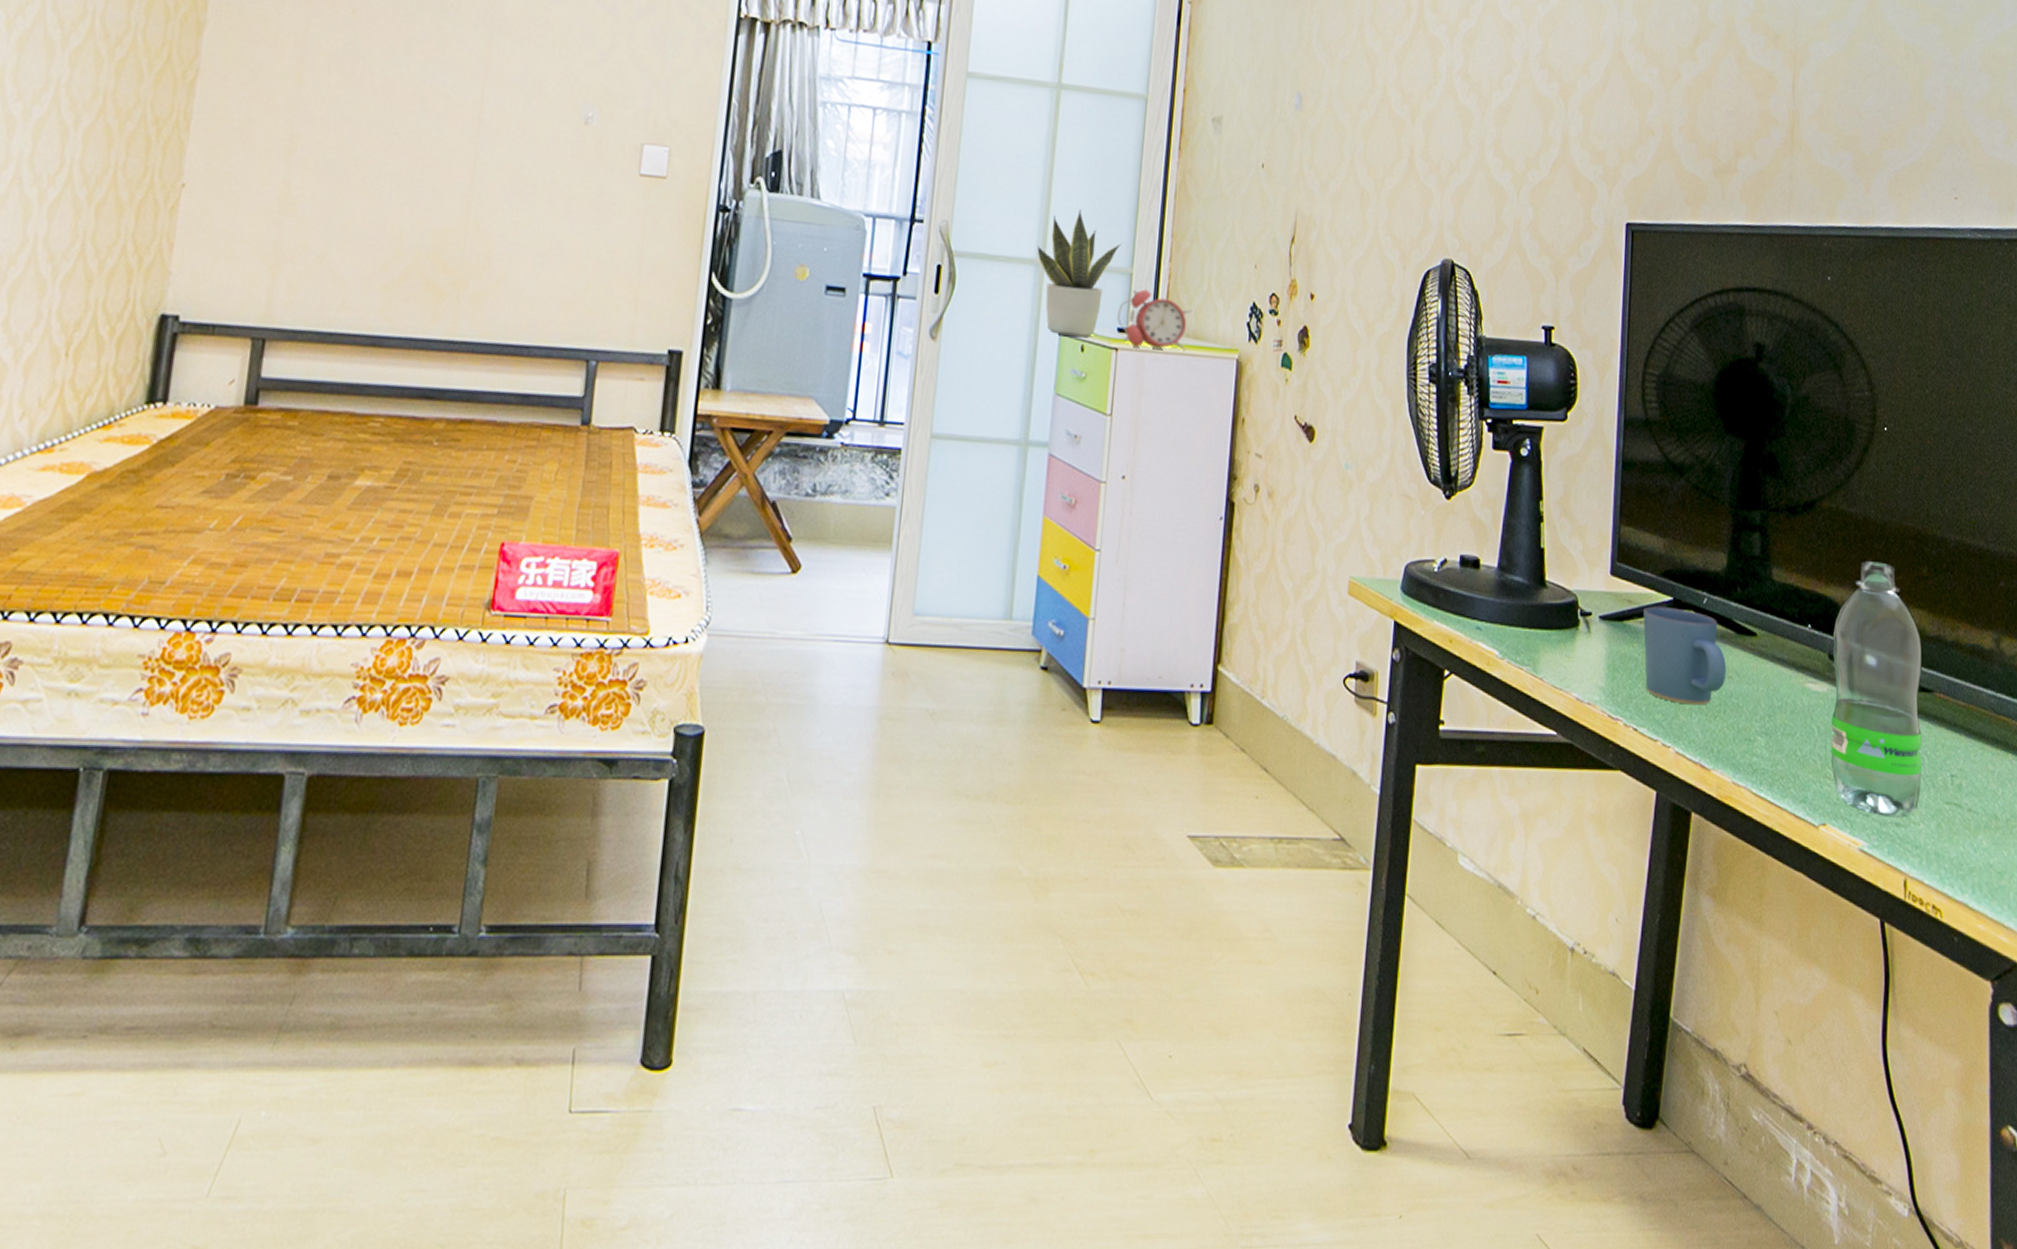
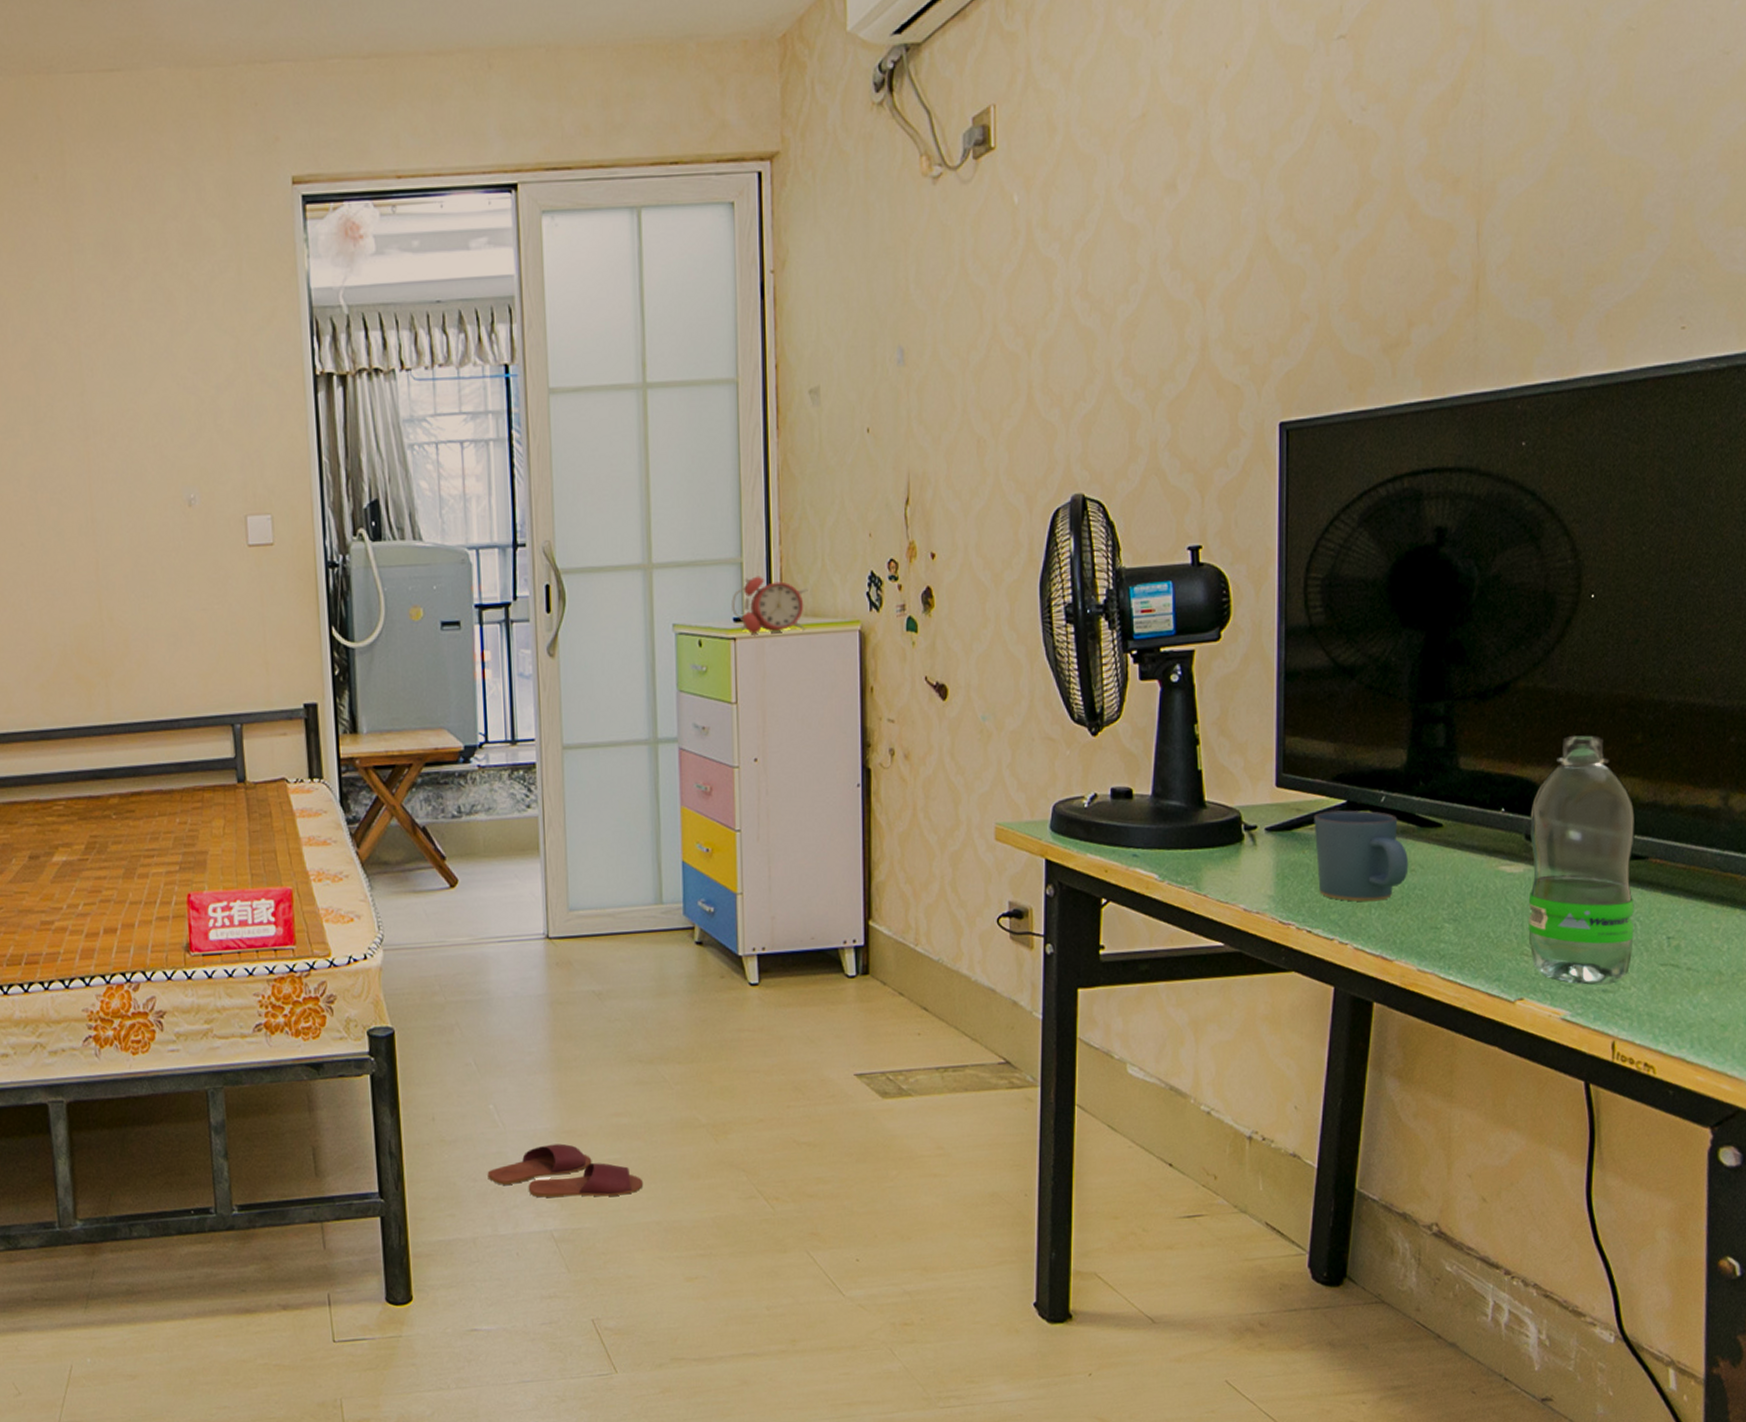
slippers: none [781,885,952,954] -> present [487,1143,644,1198]
potted plant: present [1037,209,1122,337] -> none [643,506,728,634]

